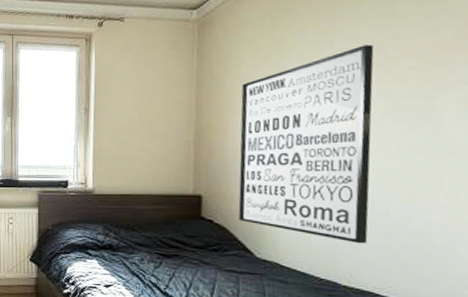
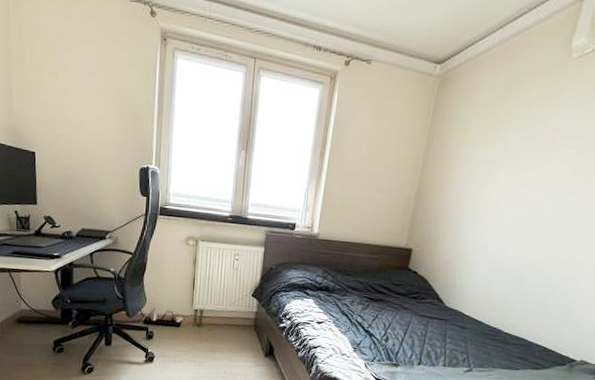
wall art: present [238,44,374,244] -> none [438,127,578,301]

